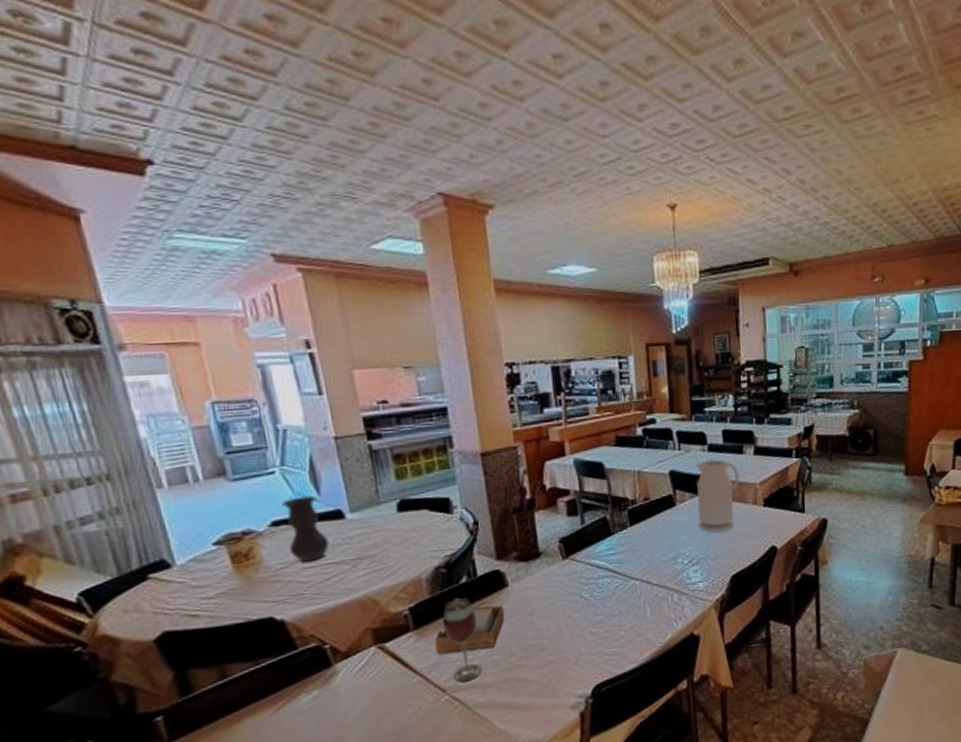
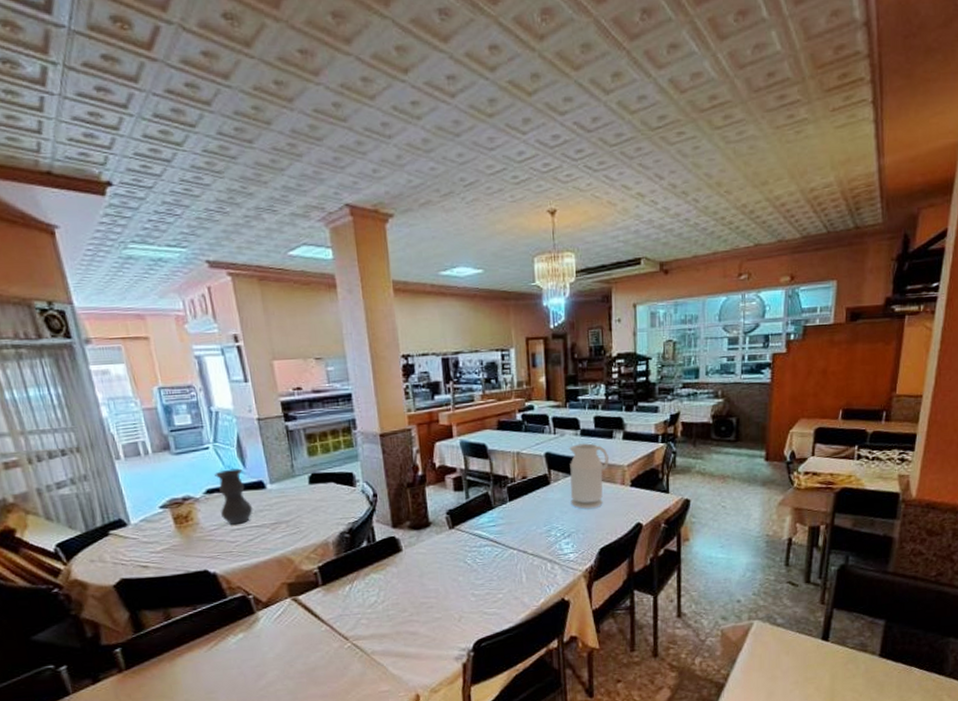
napkin holder: present [434,605,505,654] -> none [339,567,399,607]
wineglass: present [442,597,482,682] -> none [346,559,379,632]

